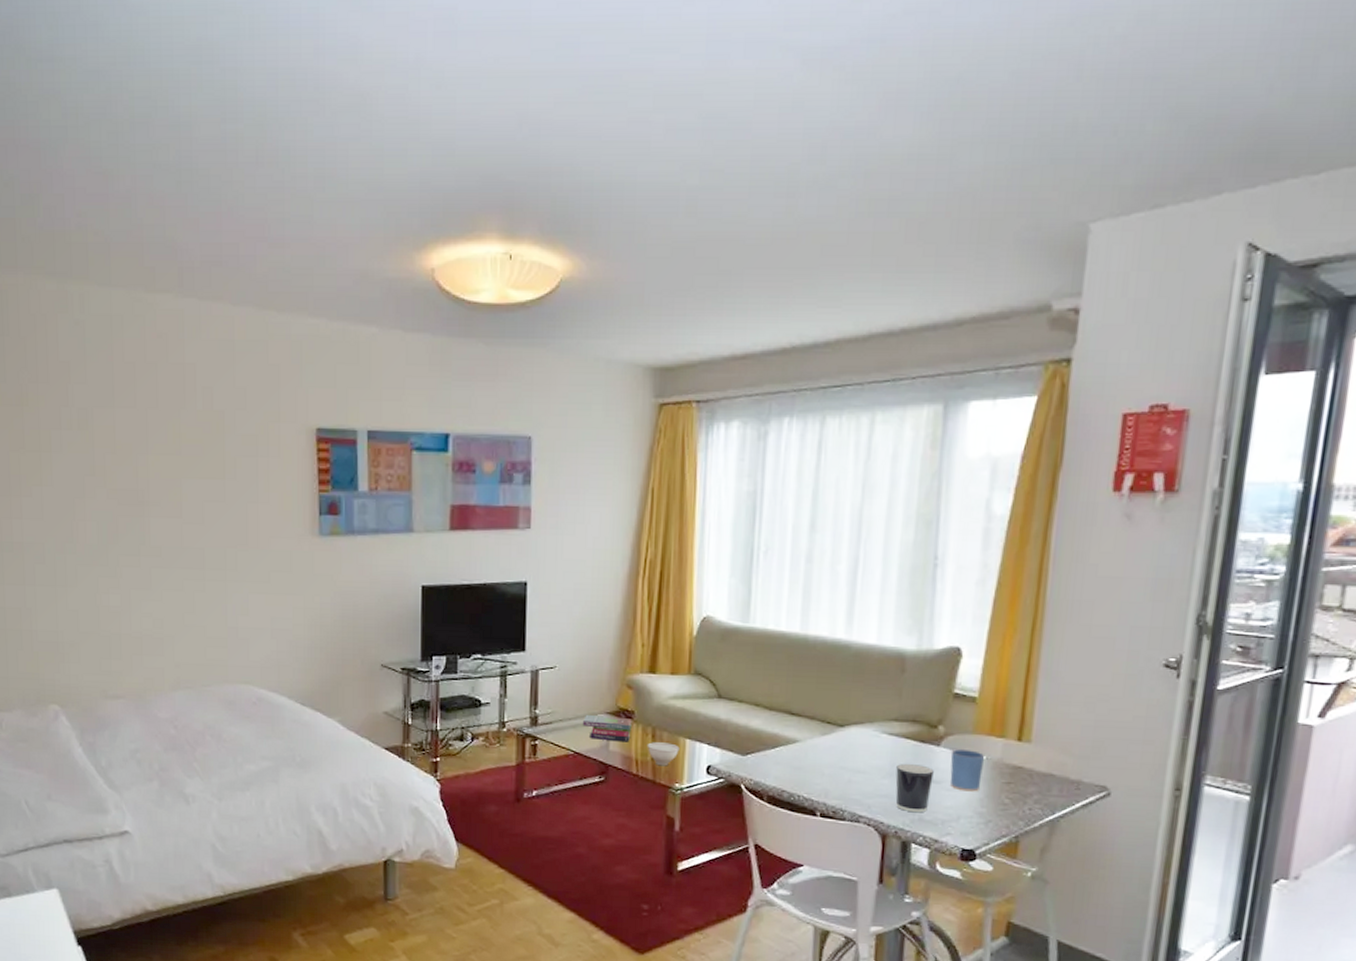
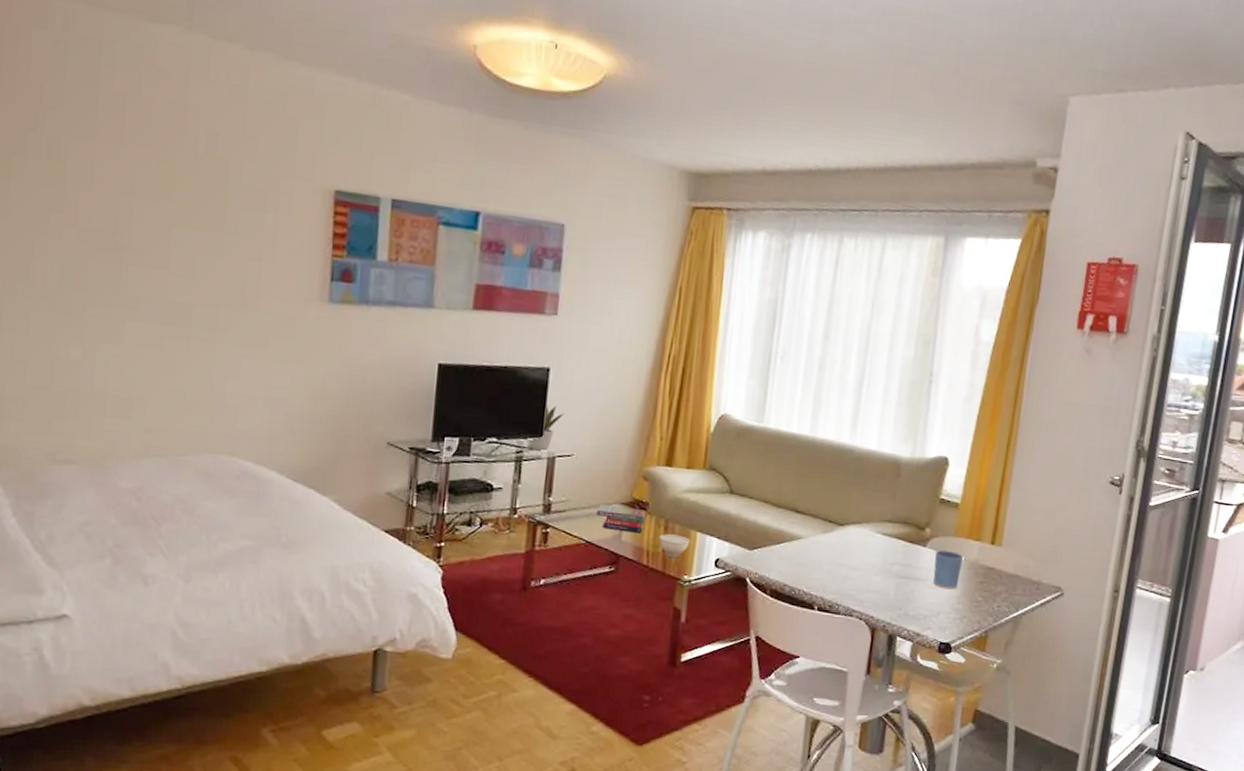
potted plant: none [510,618,545,665] -> present [527,405,565,452]
mug: present [895,764,934,813] -> none [885,562,920,609]

